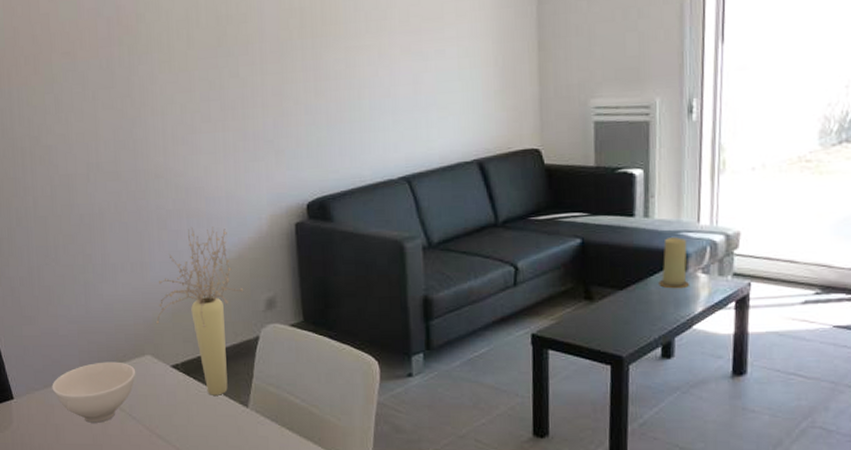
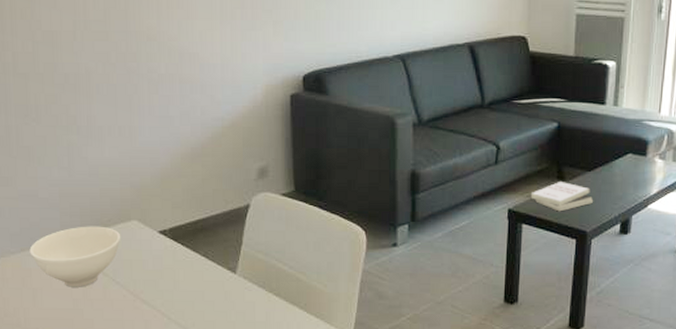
flower arrangement: present [156,226,243,395] -> none [144,93,235,261]
books: none [555,301,629,336] -> present [530,181,594,212]
candle: present [659,237,689,289] -> none [622,125,649,172]

